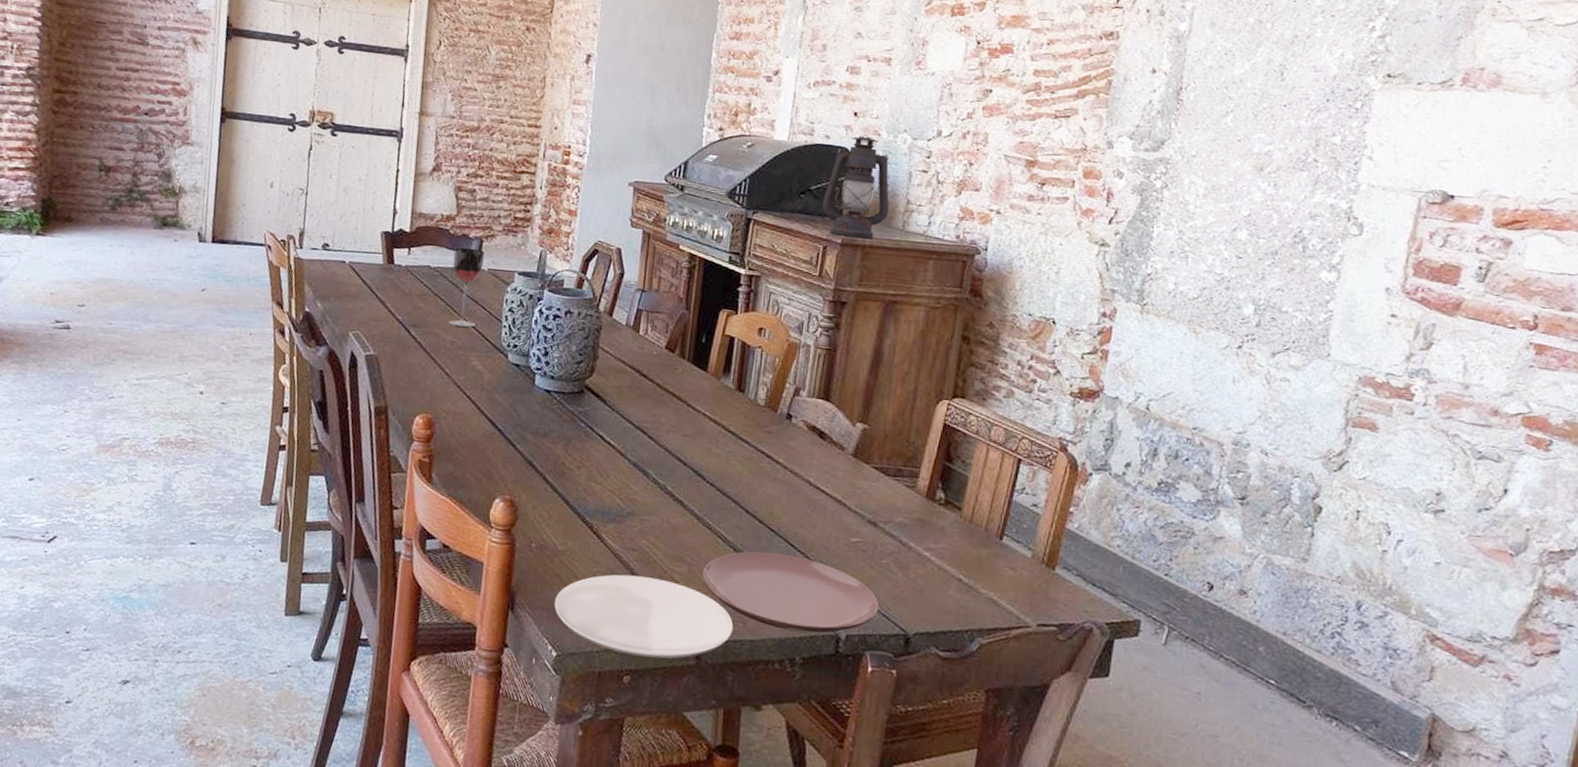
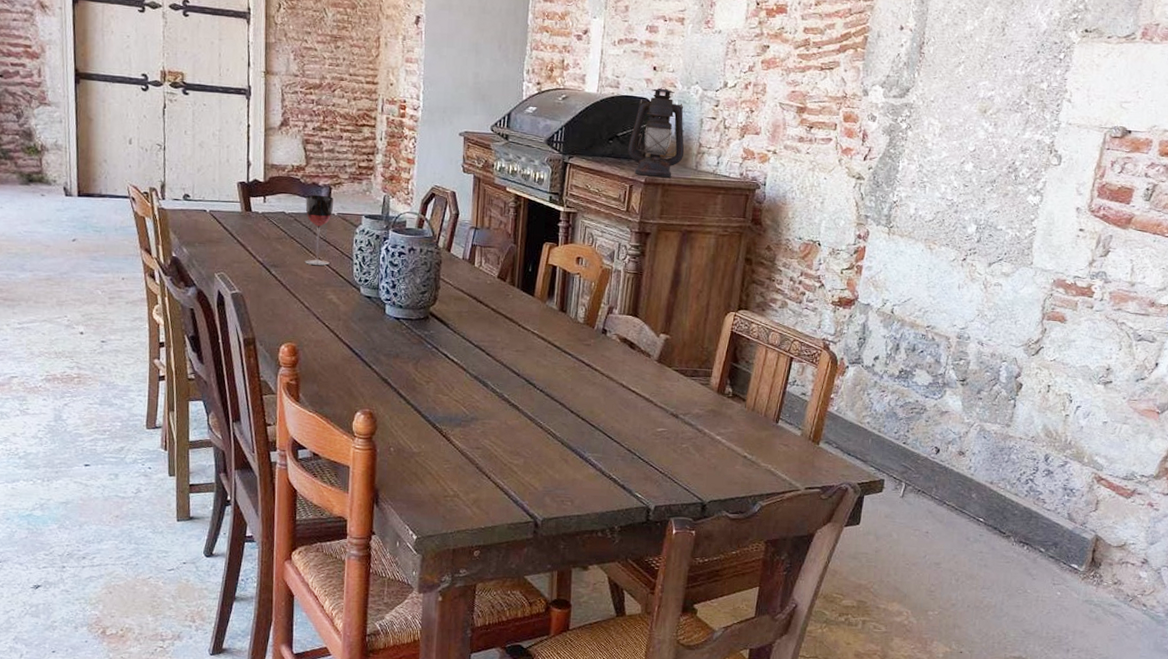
plate: present [554,574,734,659] -> none [412,469,564,535]
plate: present [702,551,879,634] -> none [536,443,681,506]

